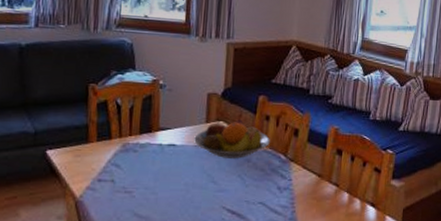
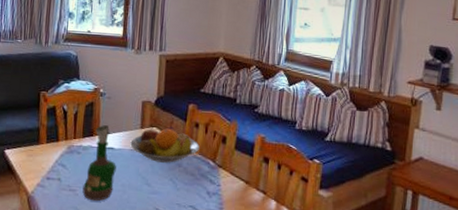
grog bottle: none [140,120,179,203] -> present [82,125,116,202]

